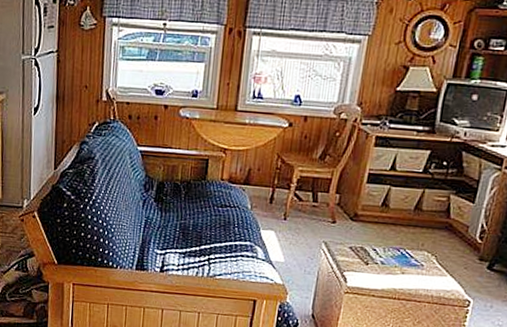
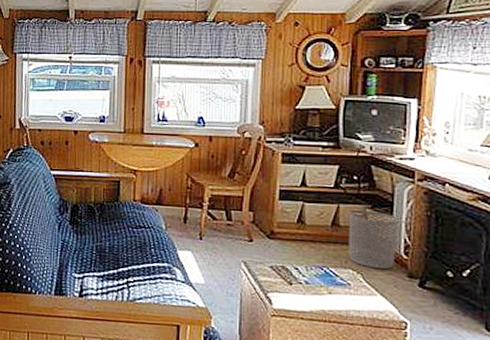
waste bin: none [426,194,481,253] -> present [348,209,400,270]

